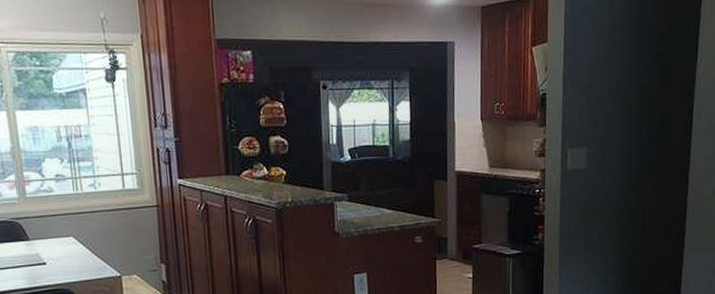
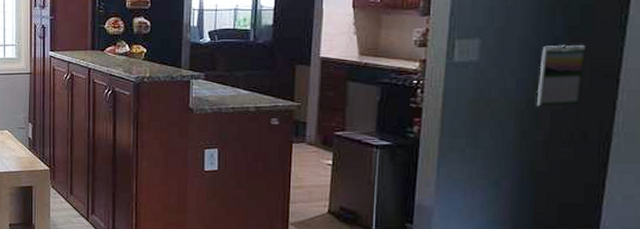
calendar: none [631,149,665,207] -> present [536,44,587,107]

